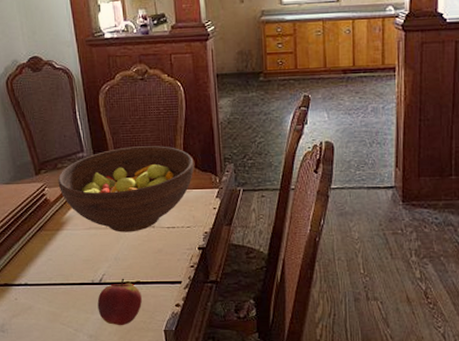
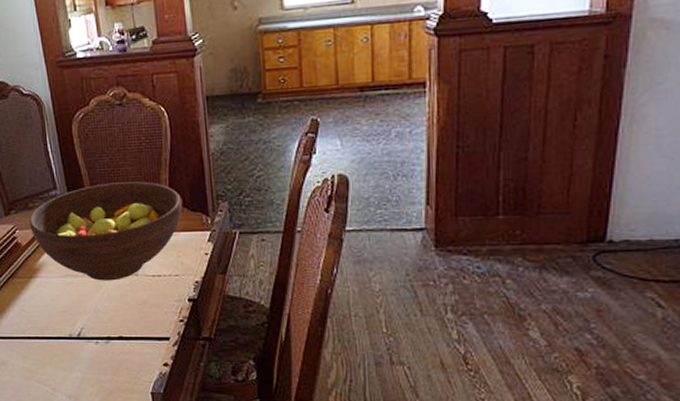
apple: present [97,278,142,326] -> none [76,332,126,386]

